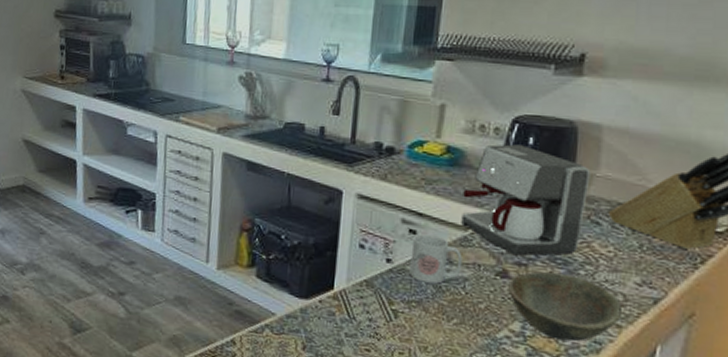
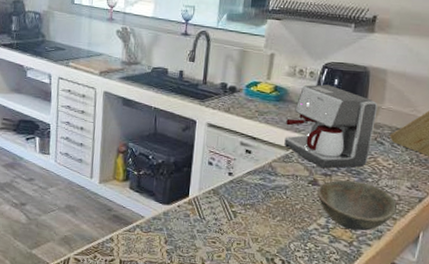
mug: present [409,234,462,284] -> none [245,153,285,191]

